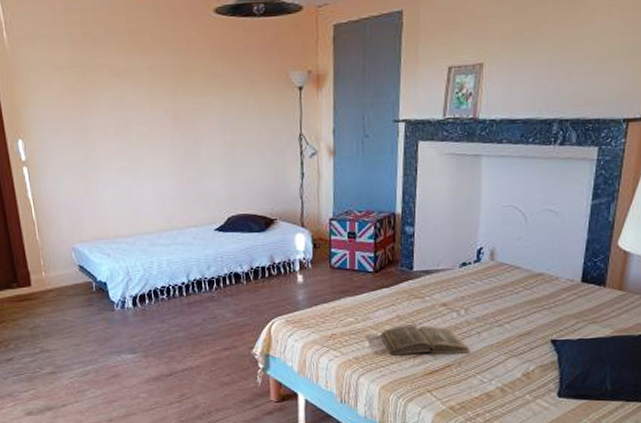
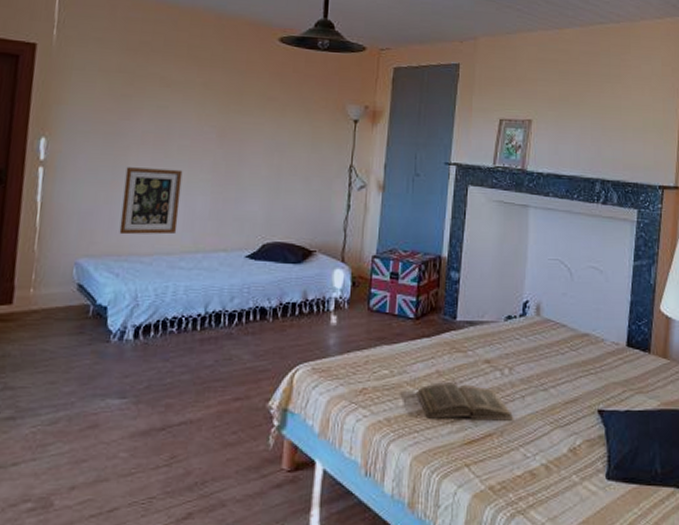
wall art: none [96,156,151,220] -> present [119,167,183,235]

